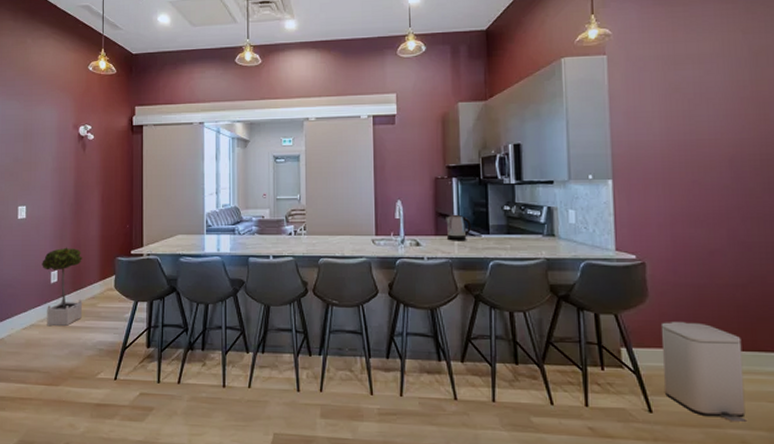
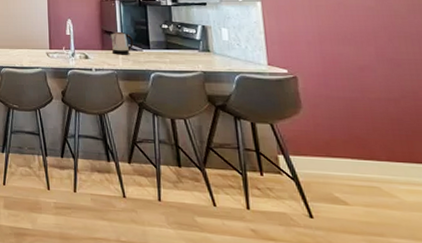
pedal bin: present [660,322,748,423] -> none [316,132,411,233]

